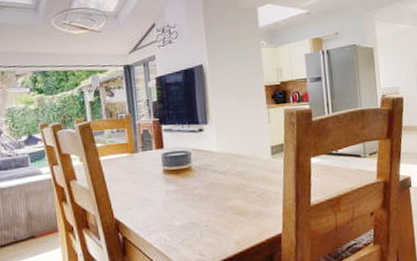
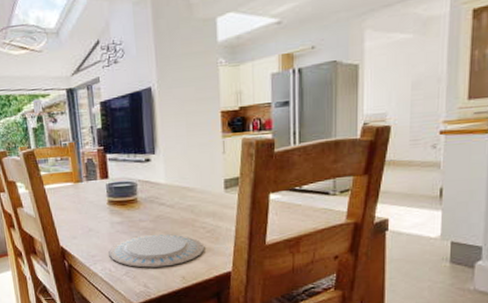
plate: none [164,199,256,236] -> present [109,233,204,268]

